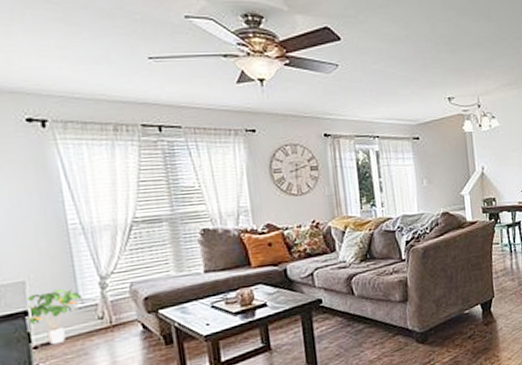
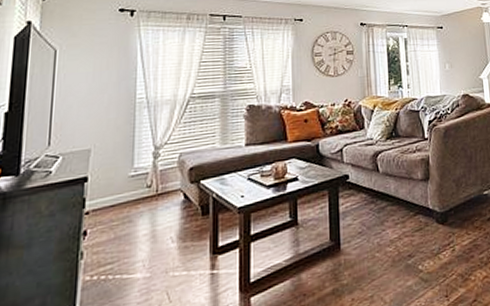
potted plant: present [25,288,83,345] -> none [84,157,137,211]

